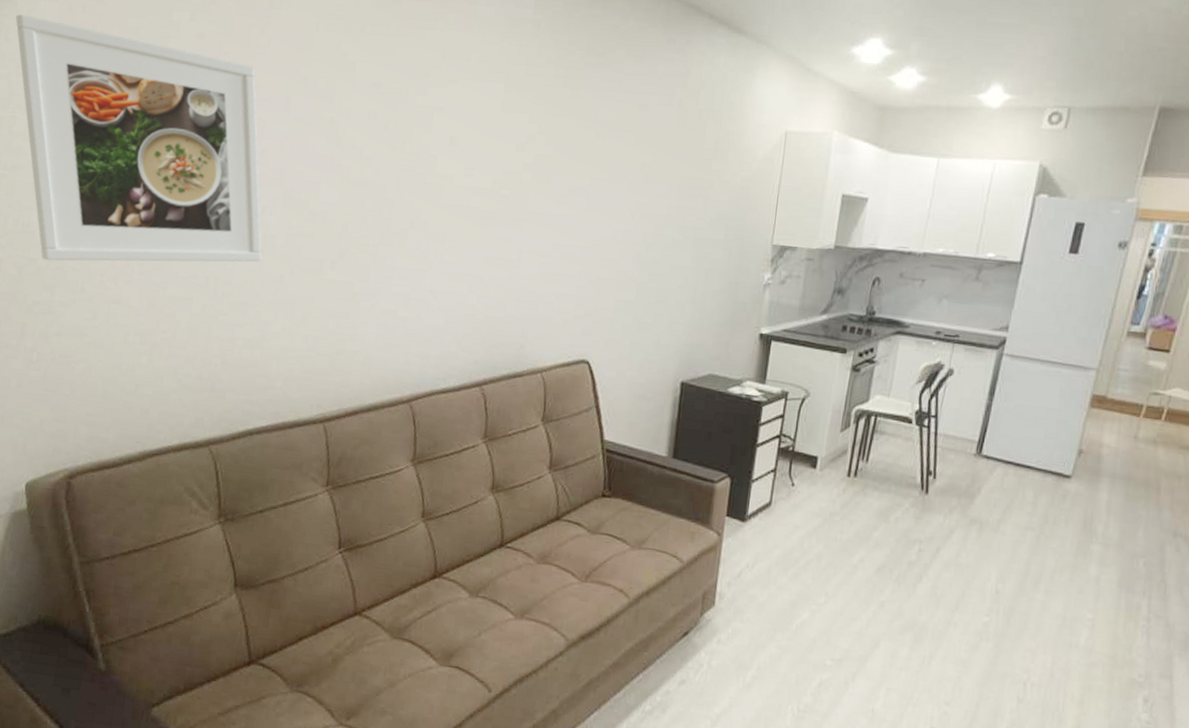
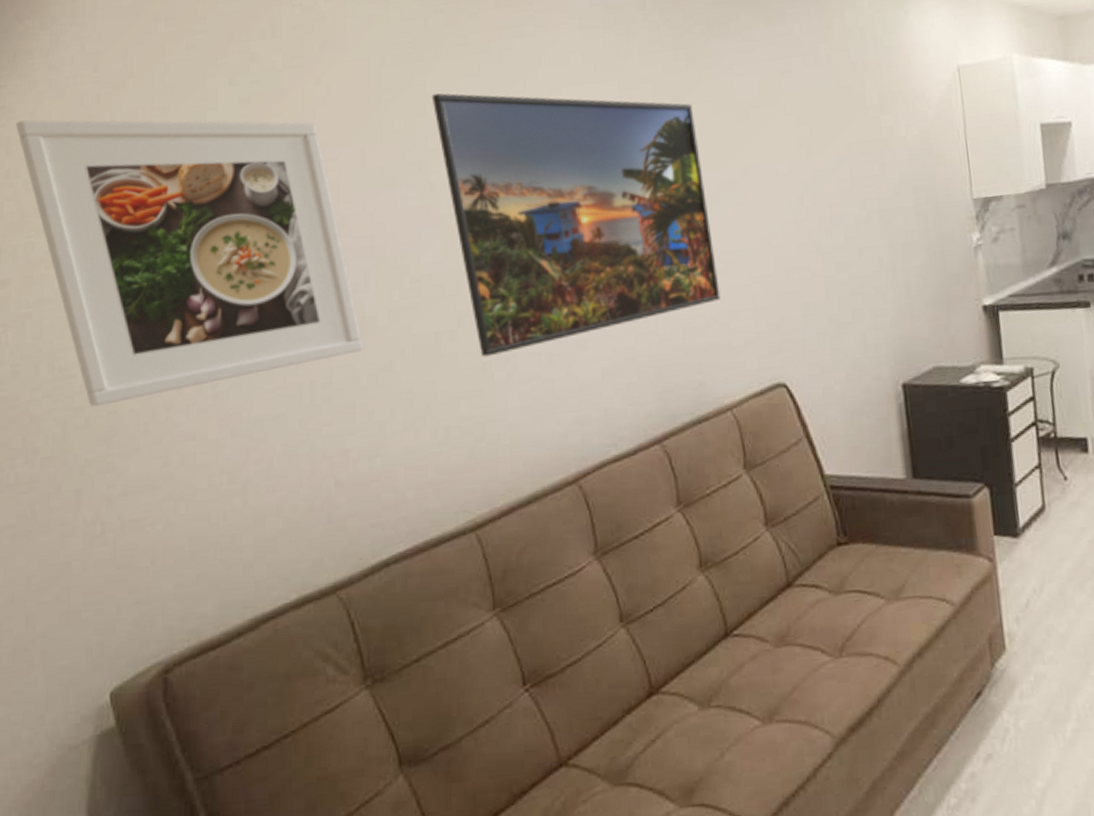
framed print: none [351,63,561,289] -> present [431,93,721,357]

